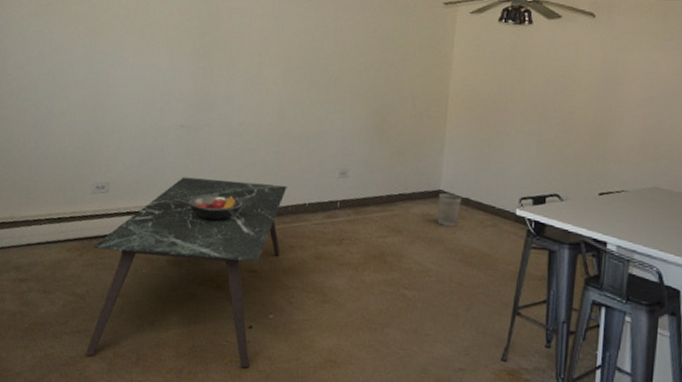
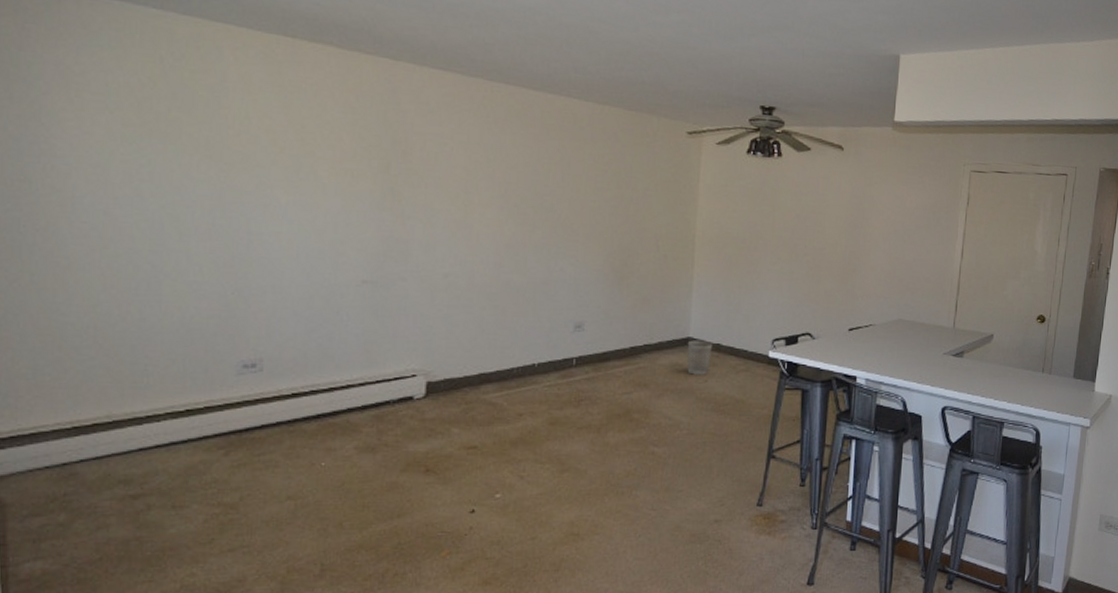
dining table: present [85,177,287,368] -> none [244,344,511,578]
fruit bowl: present [188,195,243,221] -> none [380,361,454,394]

